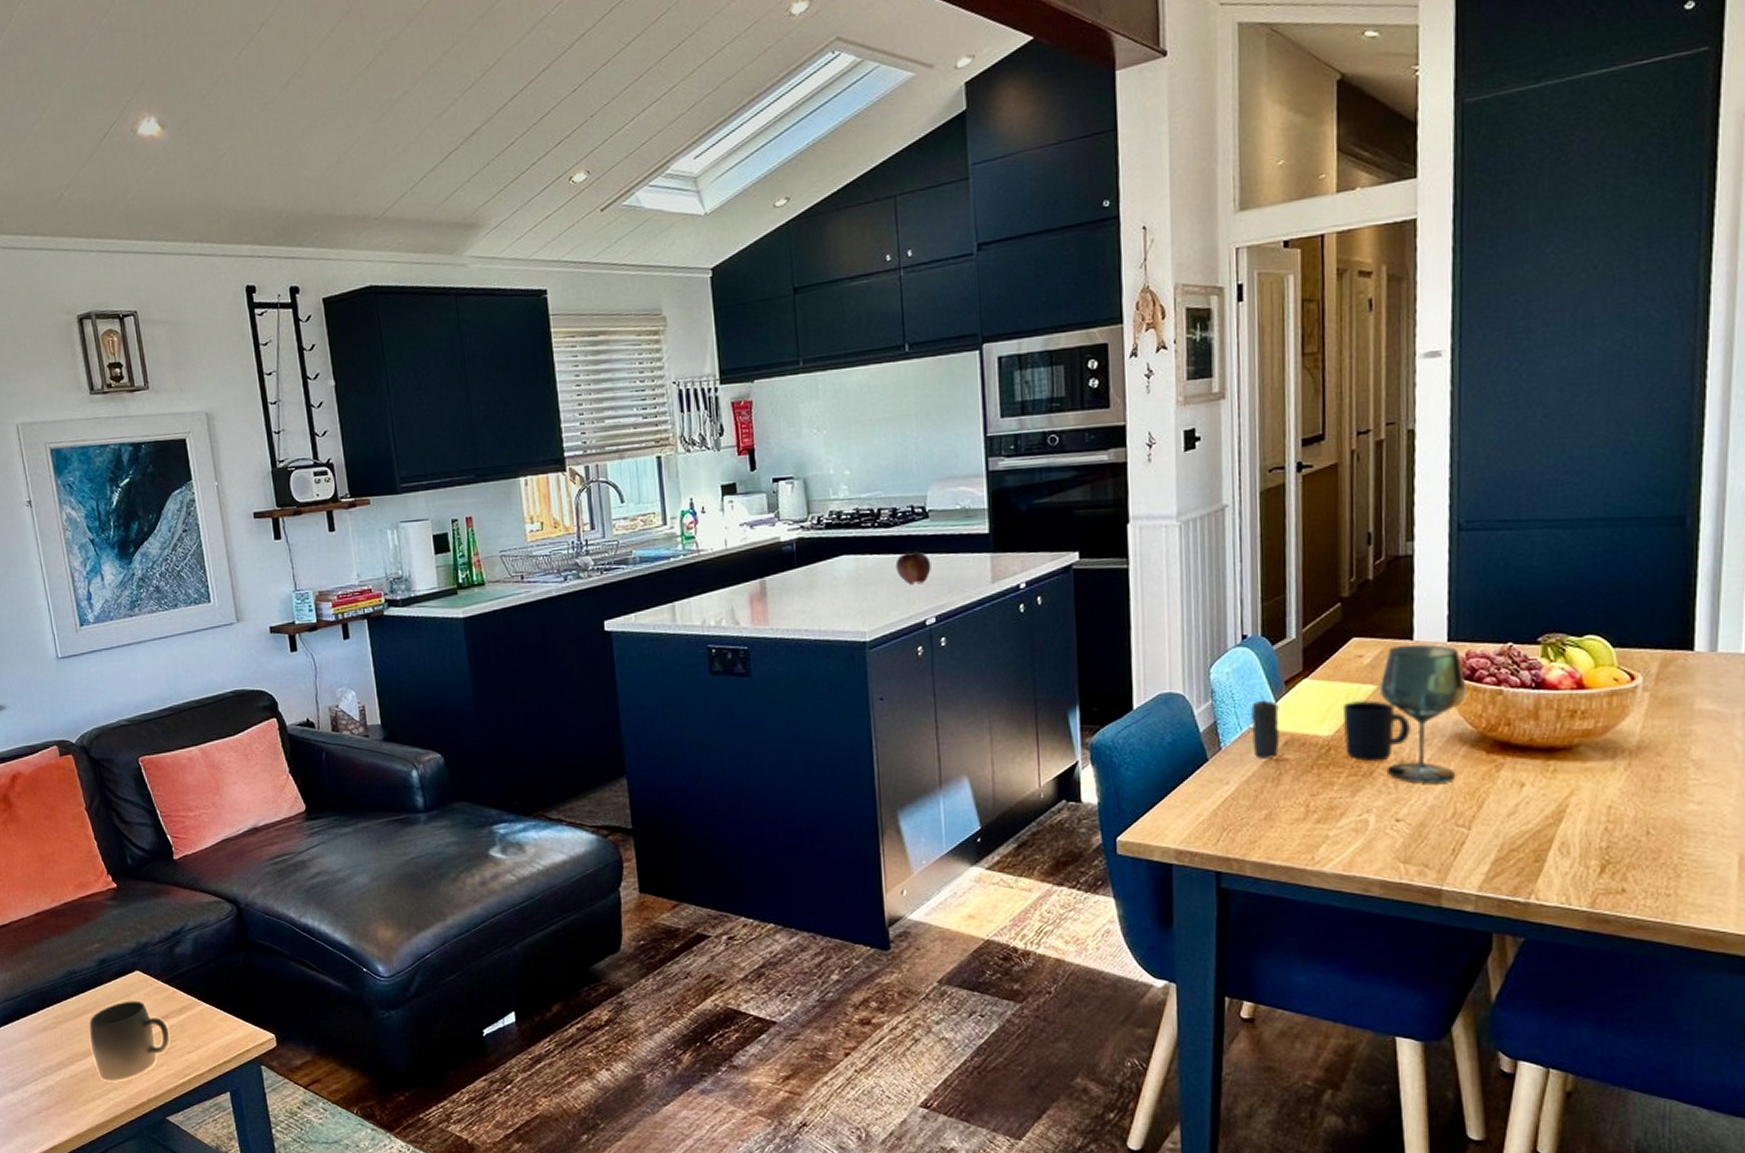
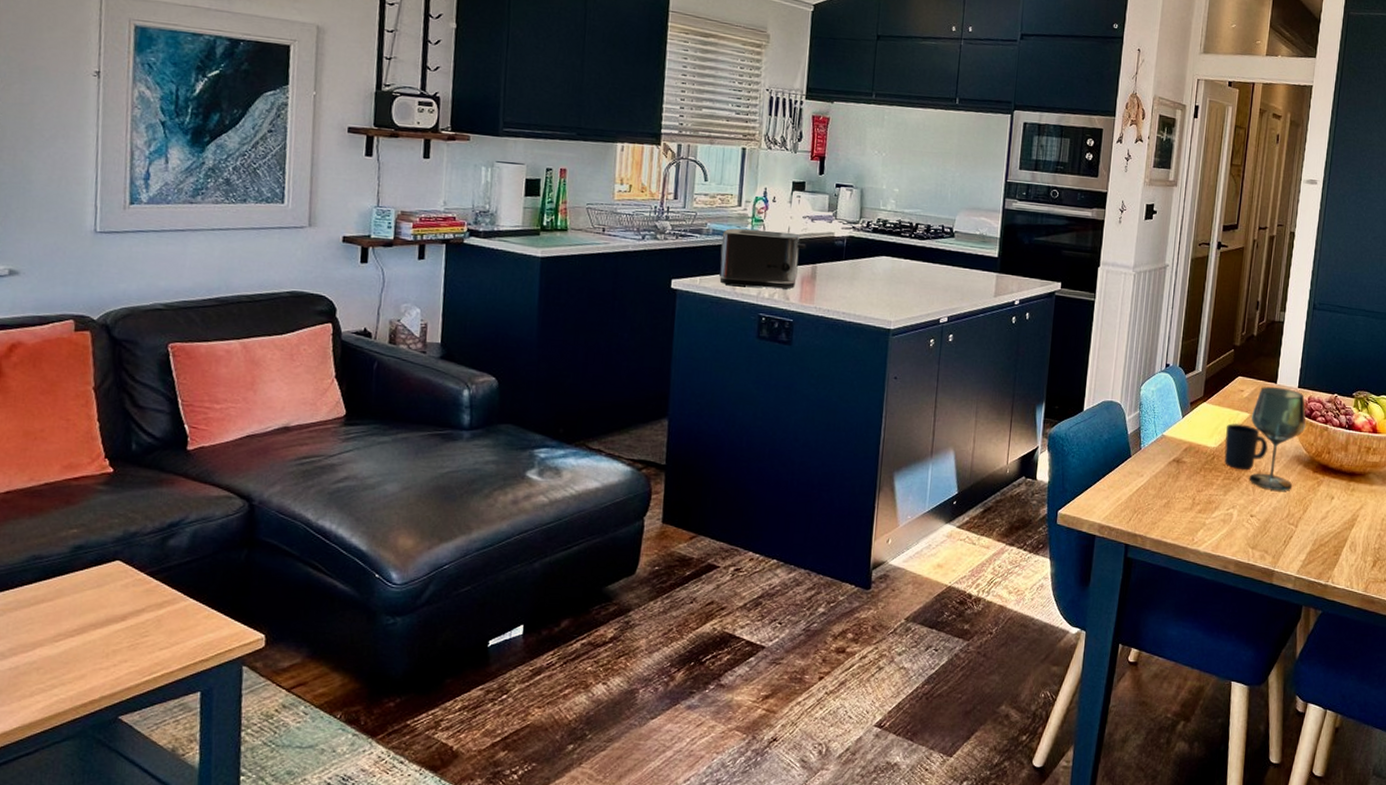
mug: present [89,1000,169,1081] -> none [42,591,142,676]
toaster: none [651,545,749,619] -> present [718,228,806,289]
fruit: present [895,551,931,585] -> none [923,261,951,289]
candle: present [1251,692,1280,759] -> none [1163,408,1184,460]

